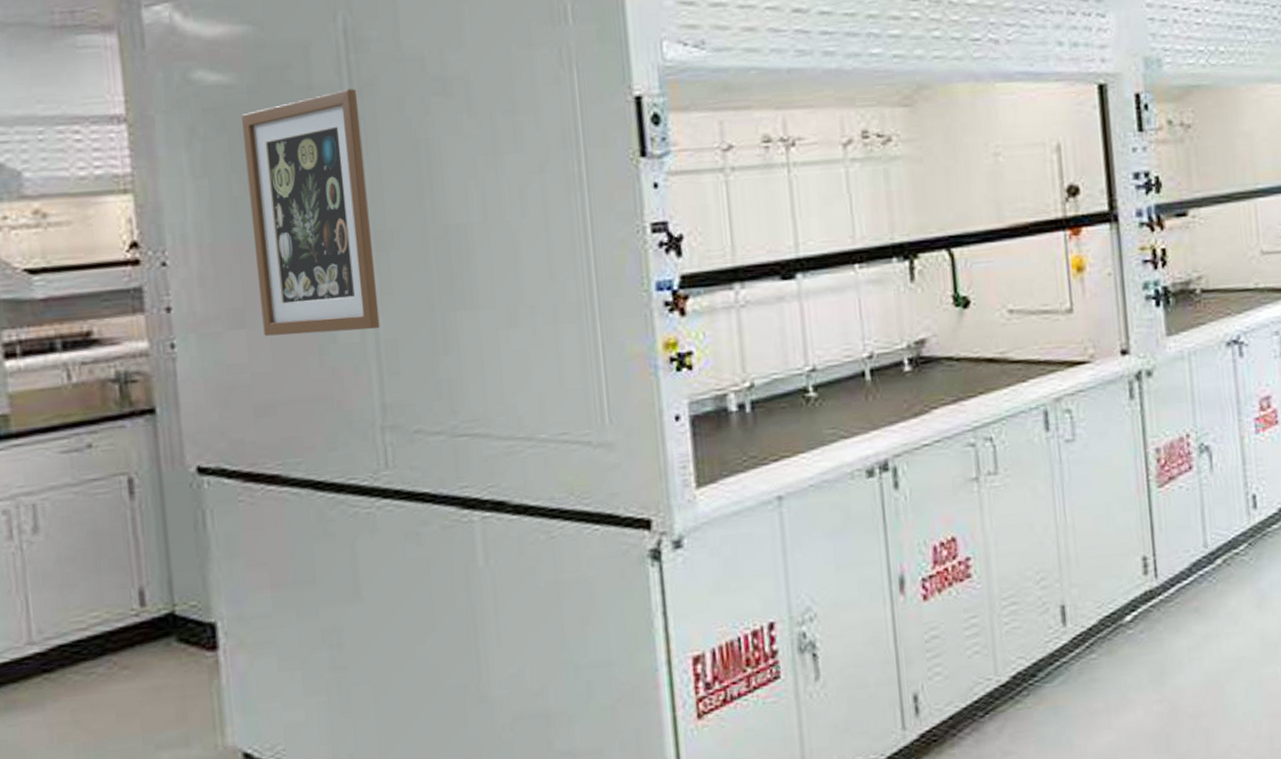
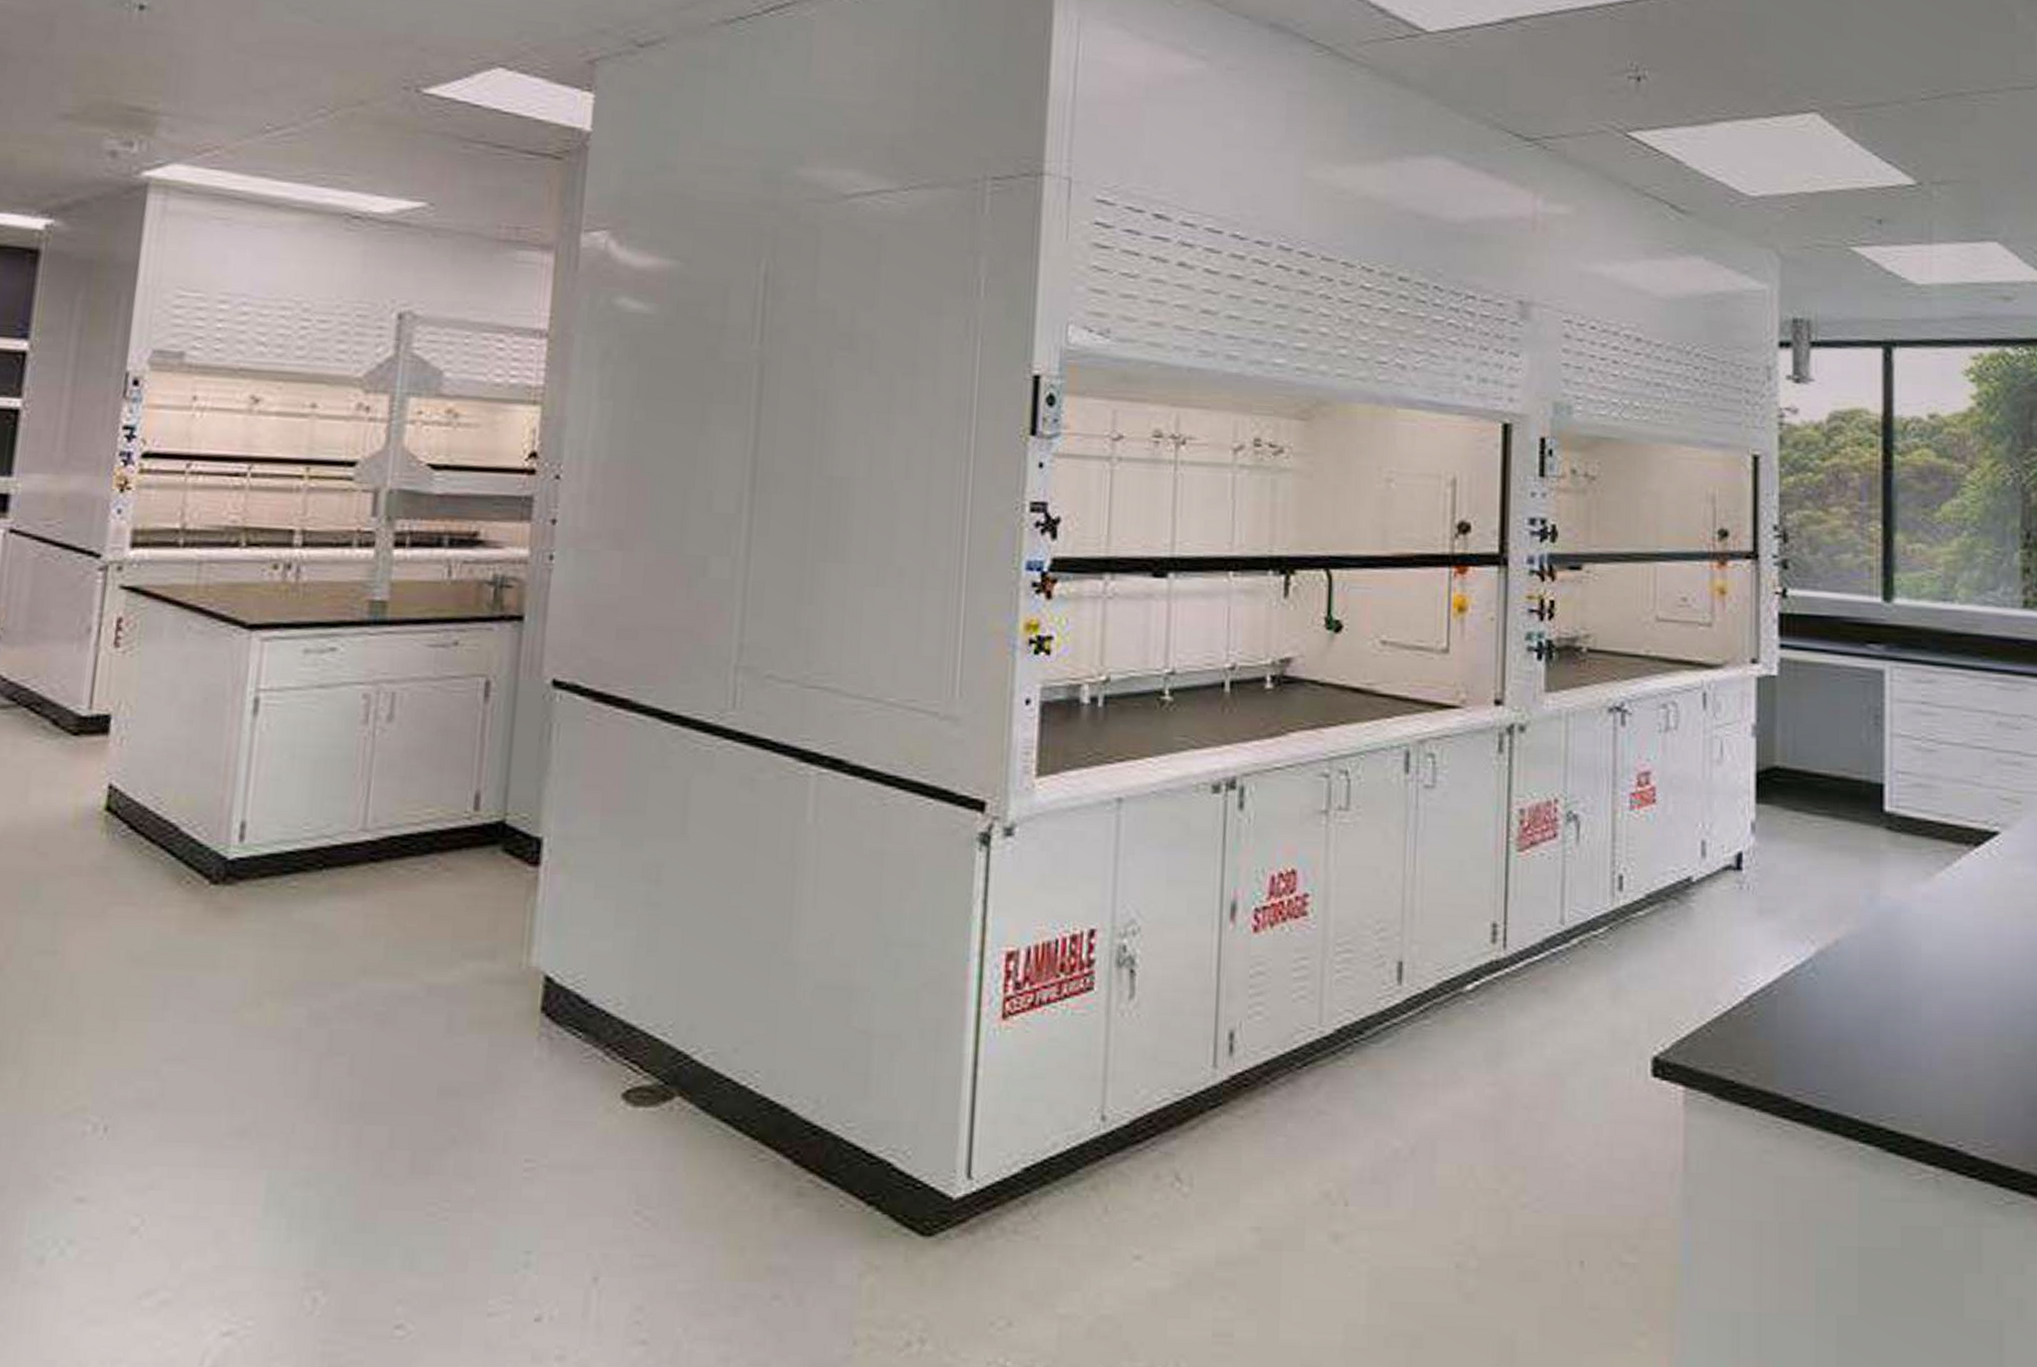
wall art: present [242,89,380,336] -> none [639,332,768,569]

